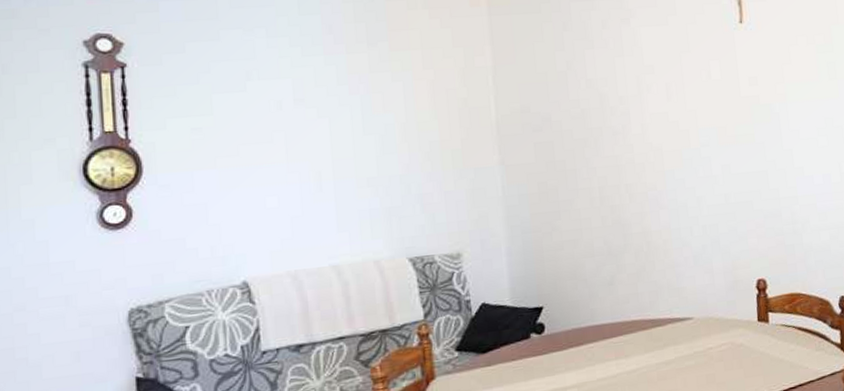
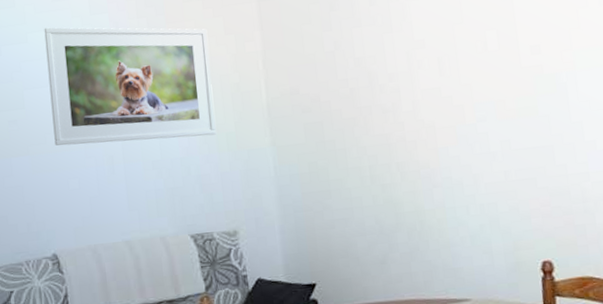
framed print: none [241,25,441,159] -> present [44,27,216,146]

